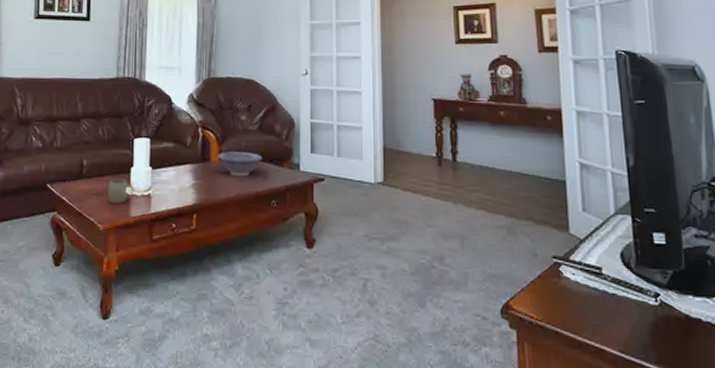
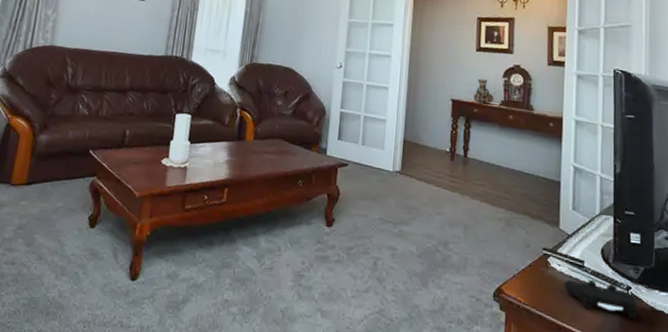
mug: present [108,178,134,204] -> none [146,149,172,174]
decorative bowl: present [218,151,263,177] -> none [252,132,294,157]
game controller: none [580,287,671,330] -> present [563,279,639,320]

